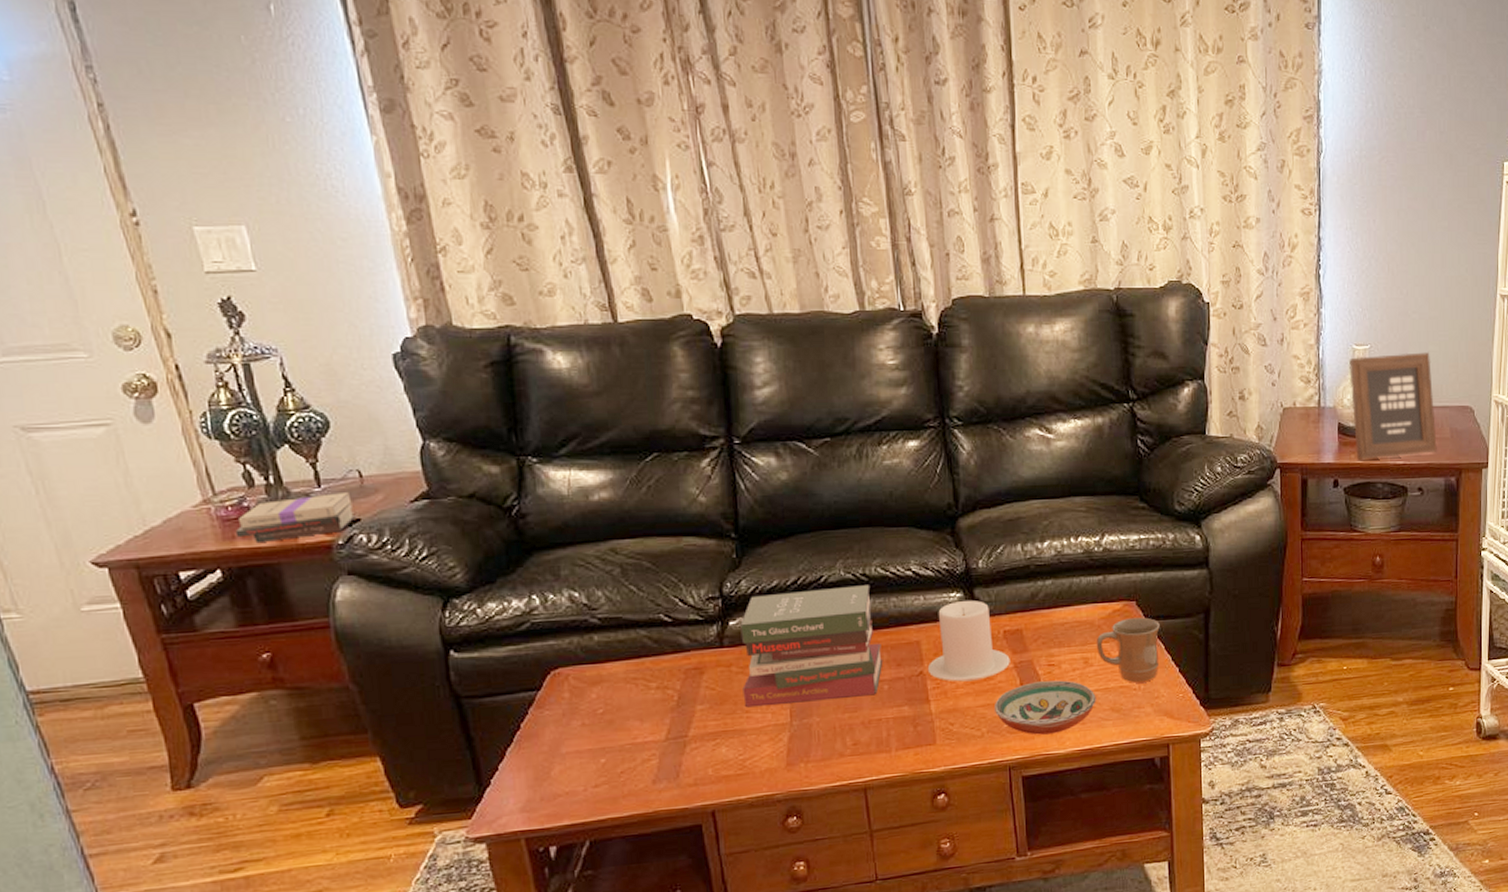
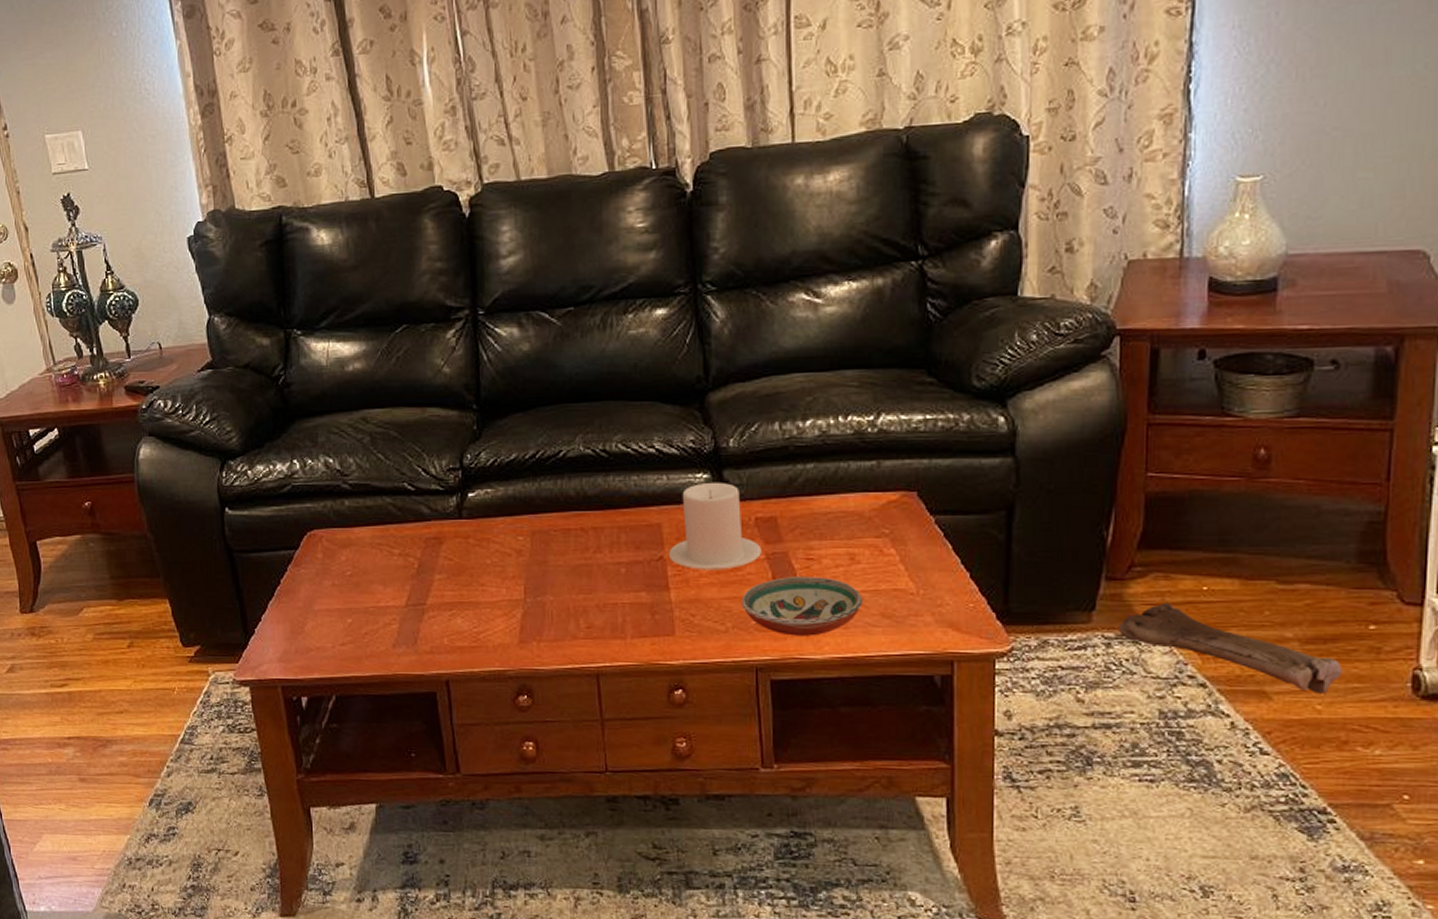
books: present [235,491,355,542] -> none [68,361,155,405]
books: present [740,585,884,708] -> none [479,461,621,581]
mug: present [1096,617,1160,684] -> none [865,511,947,588]
dog toy: none [1287,681,1434,743] -> present [1118,602,1343,694]
picture frame: present [1349,352,1437,460] -> none [1229,180,1365,324]

